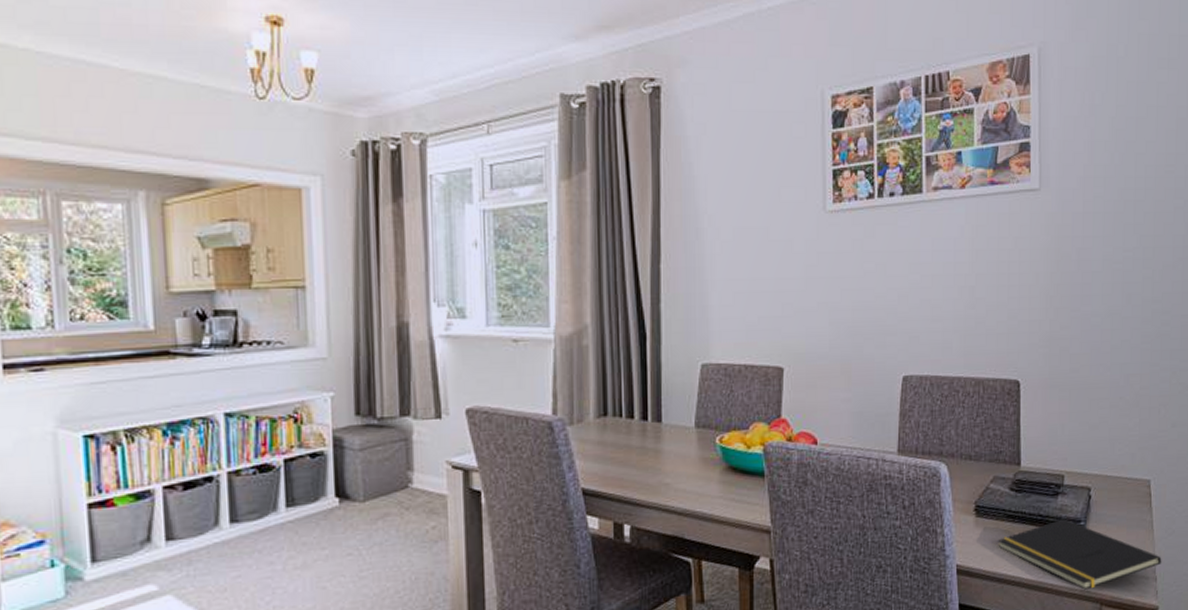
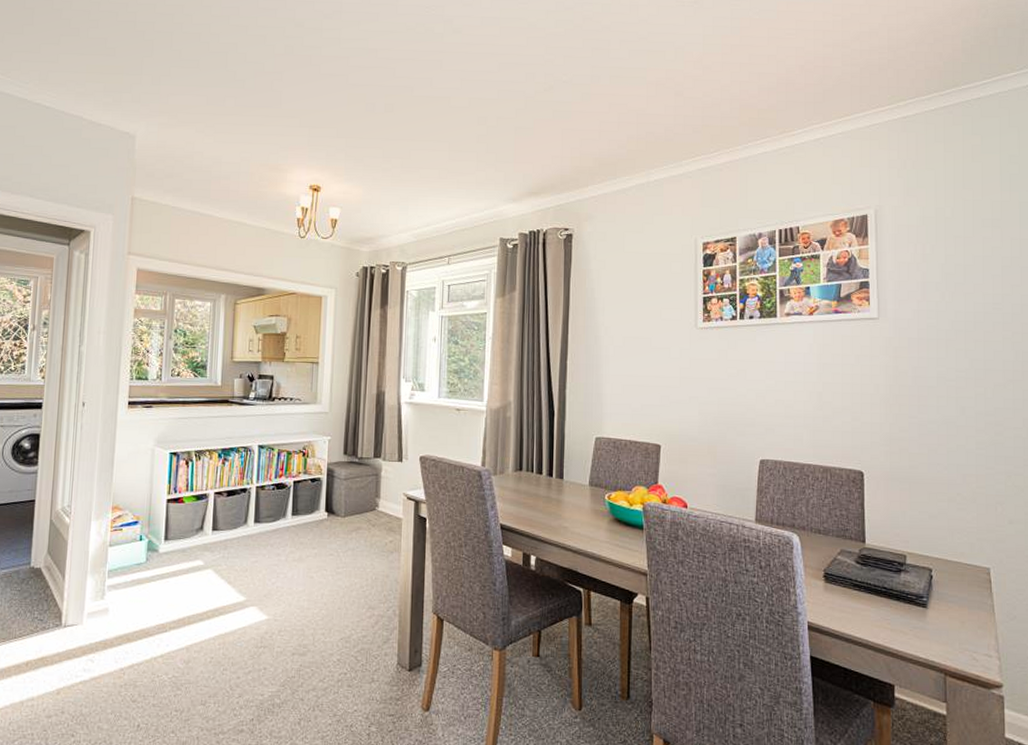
notepad: present [996,519,1162,590] -> none [844,593,1005,659]

